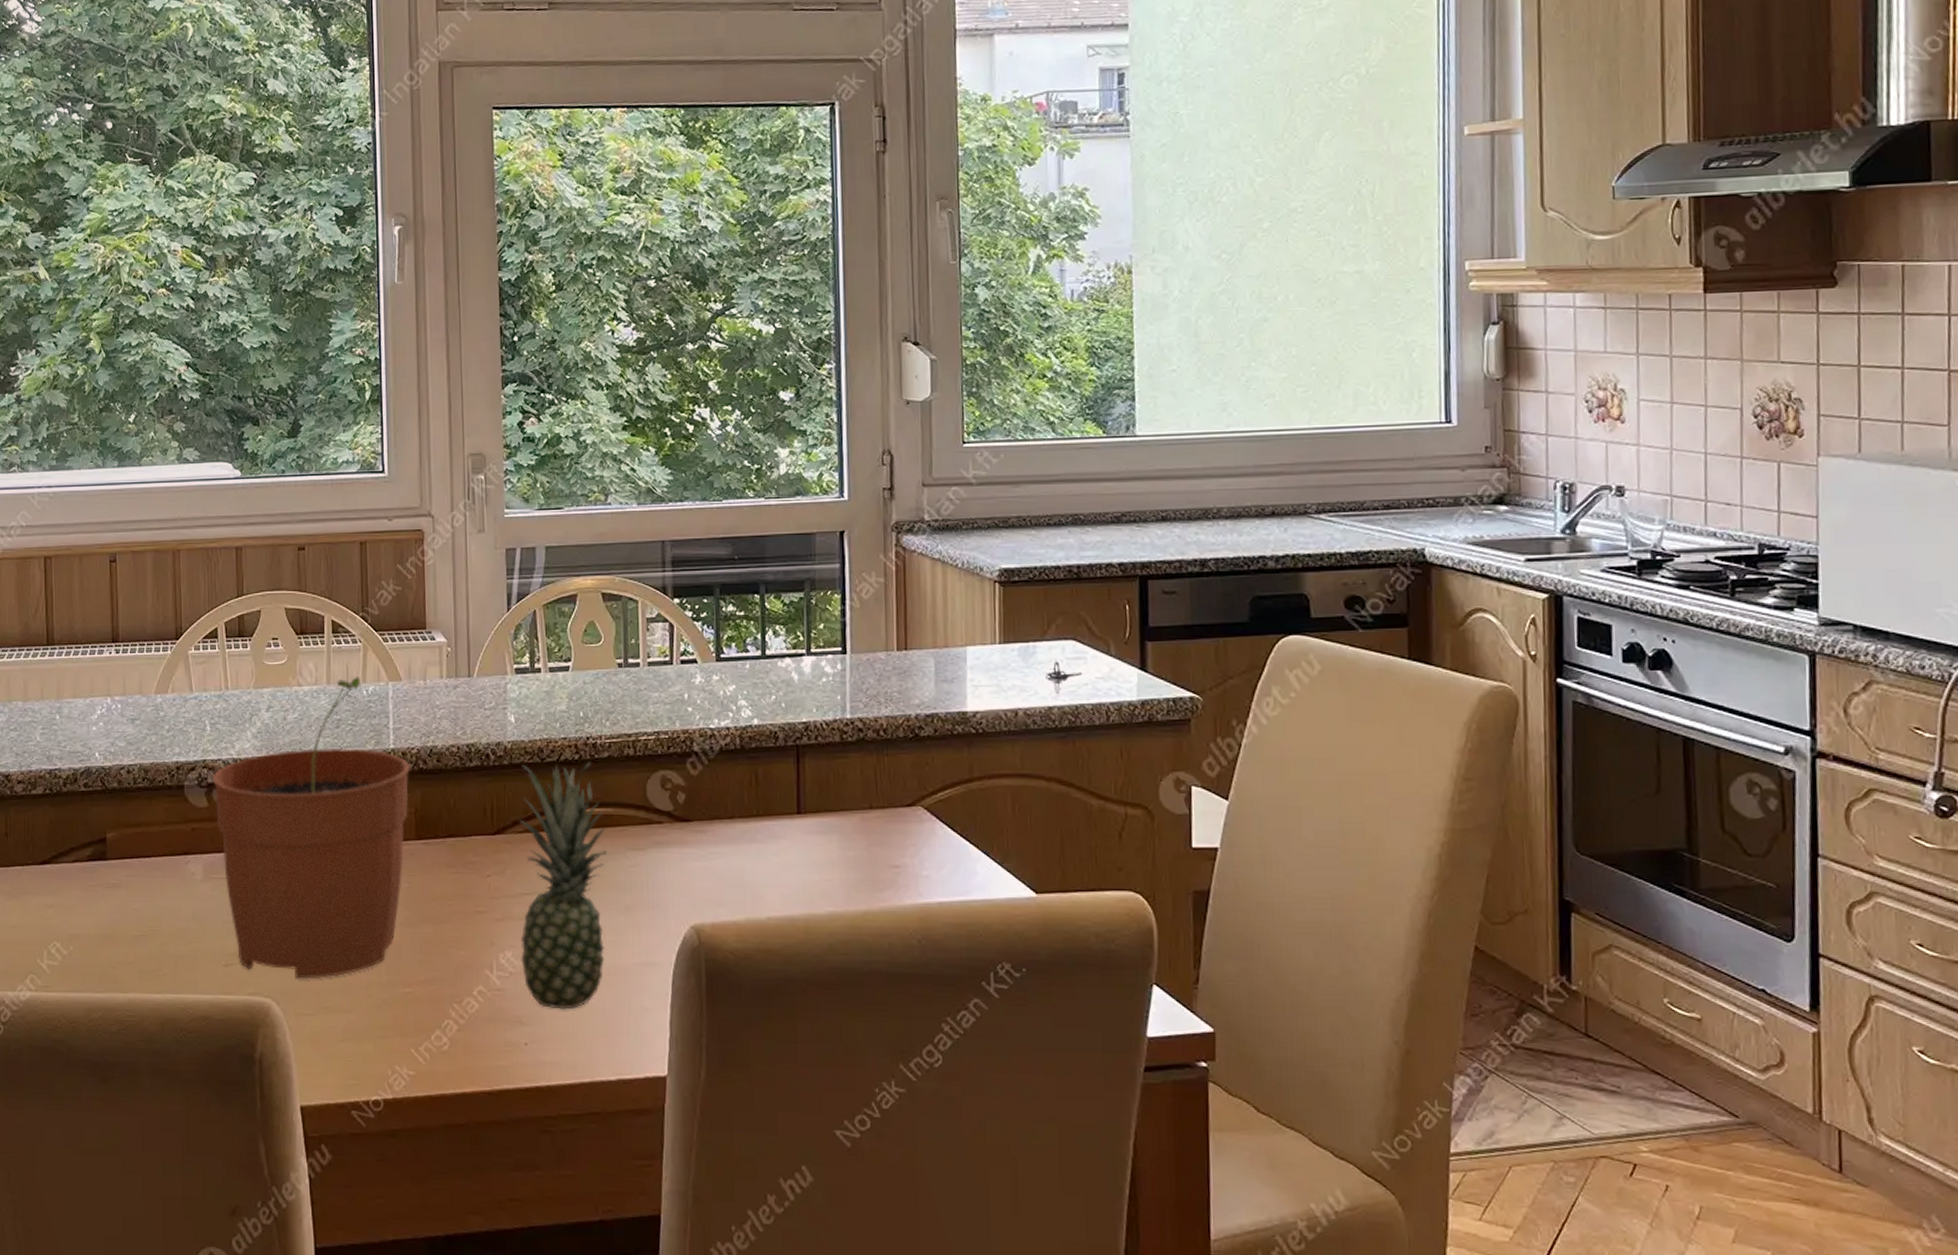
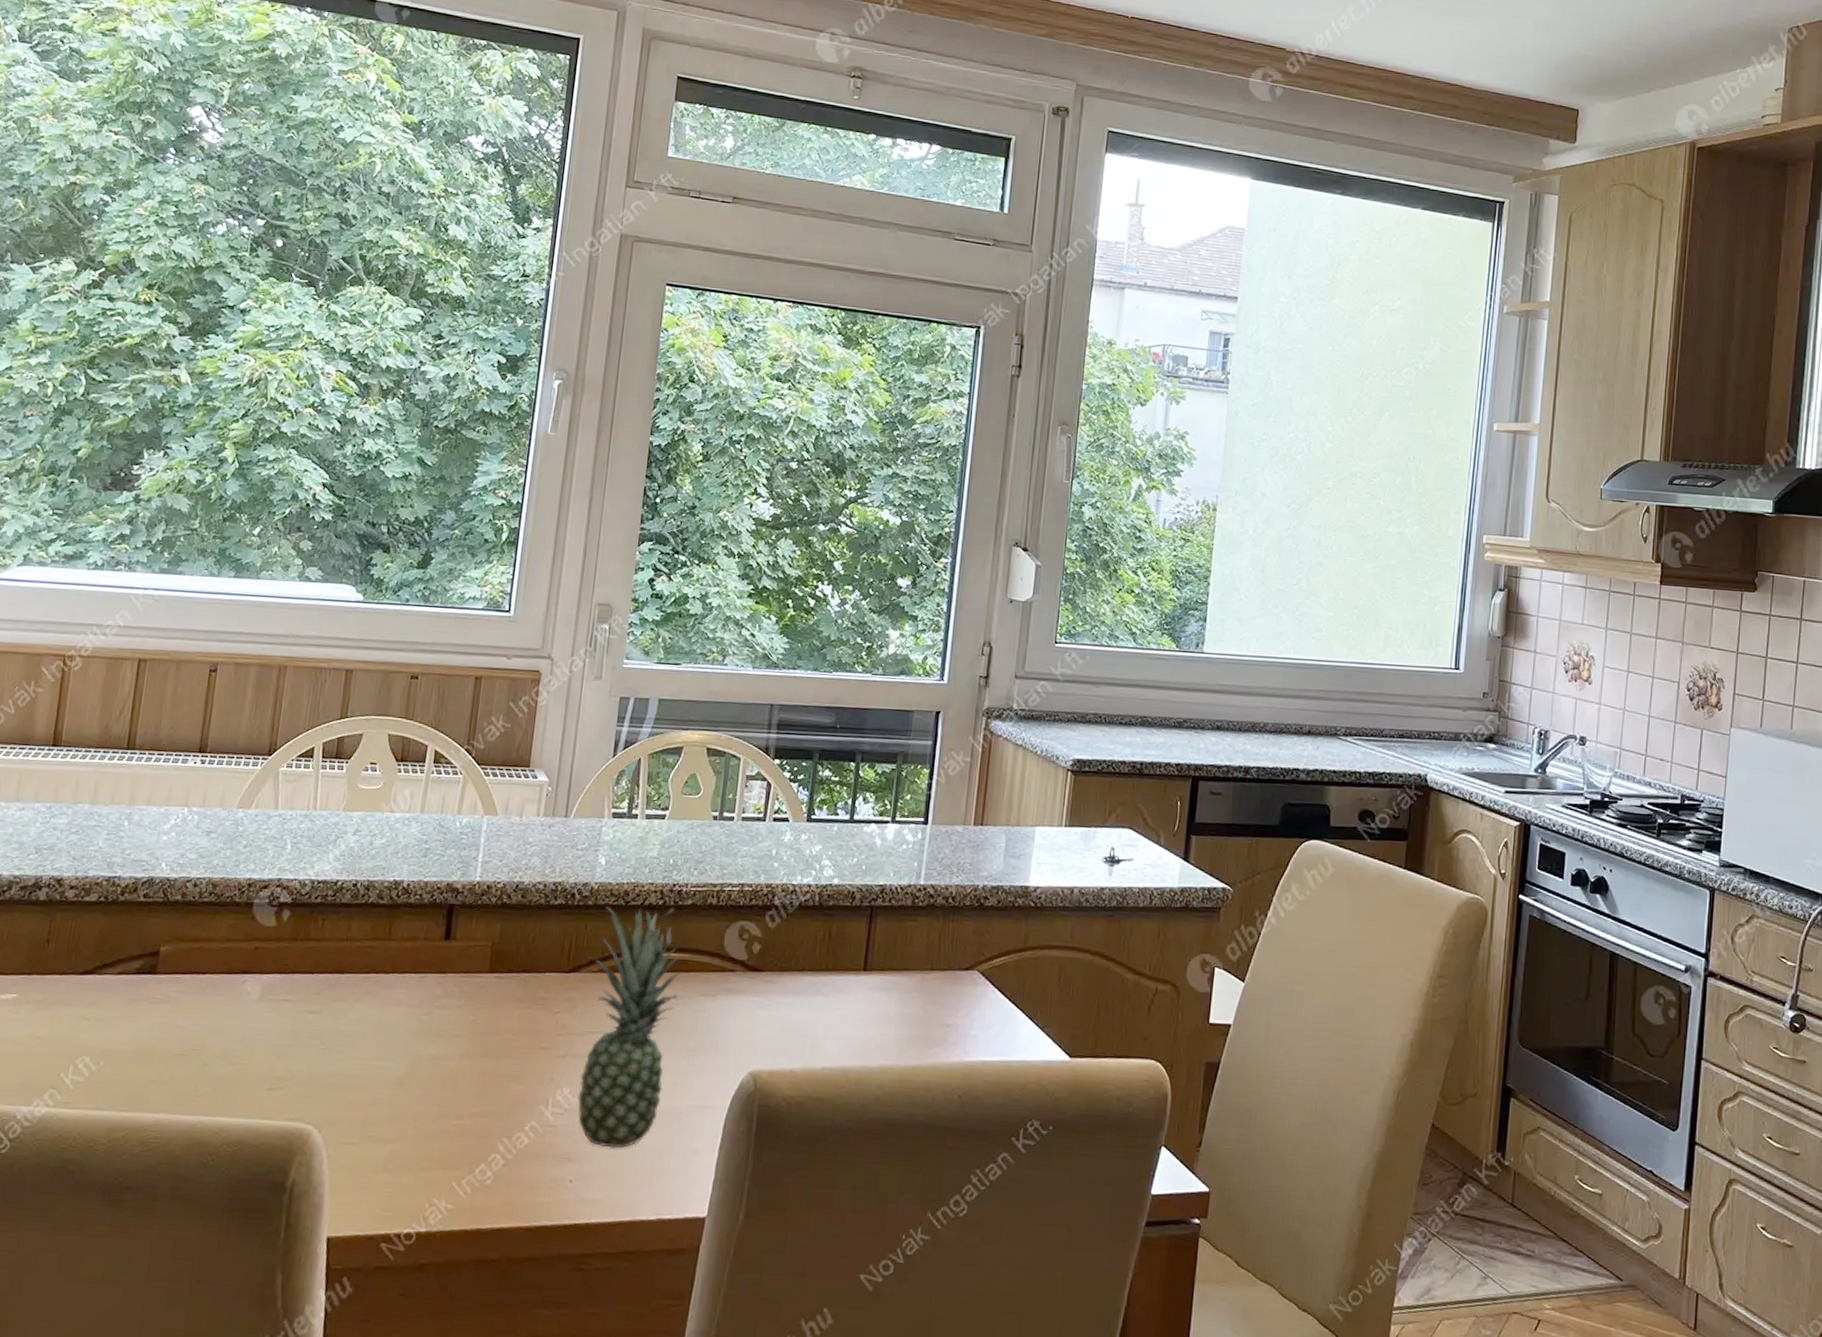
plant pot: present [212,677,411,979] -> none [282,808,494,1107]

